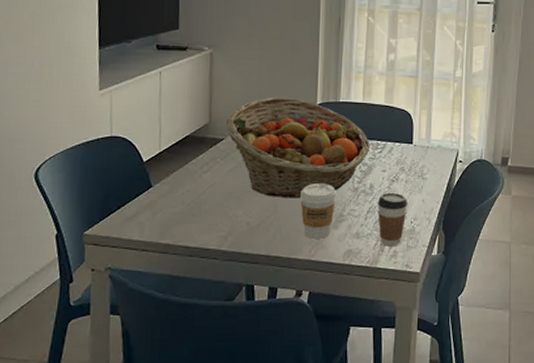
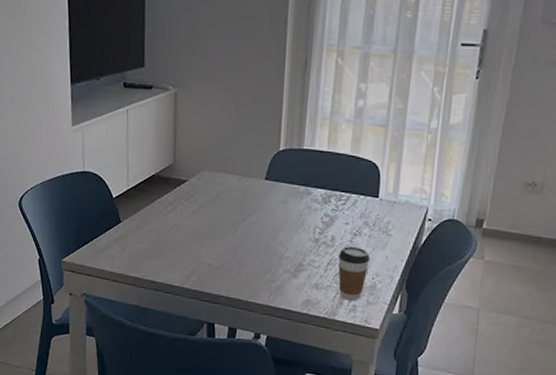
fruit basket: present [225,97,369,198] -> none [189,140,333,245]
coffee cup: present [300,184,337,239] -> none [260,231,298,286]

